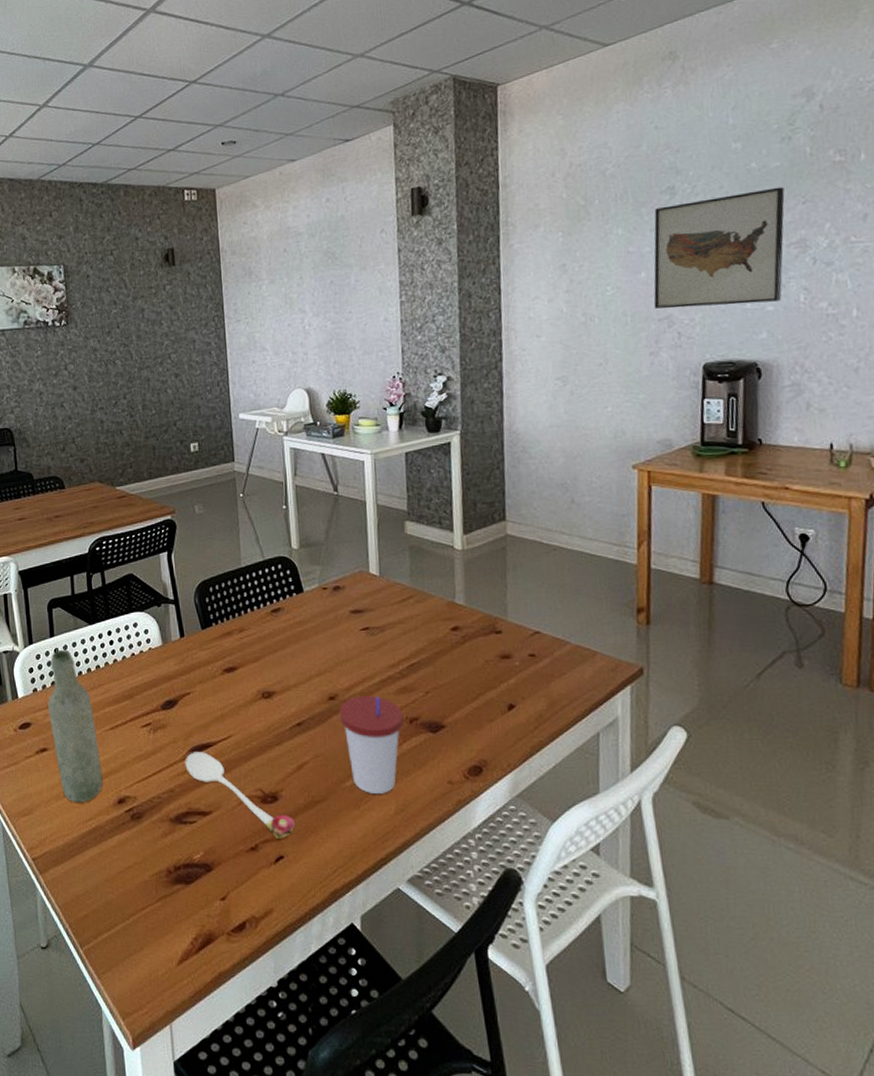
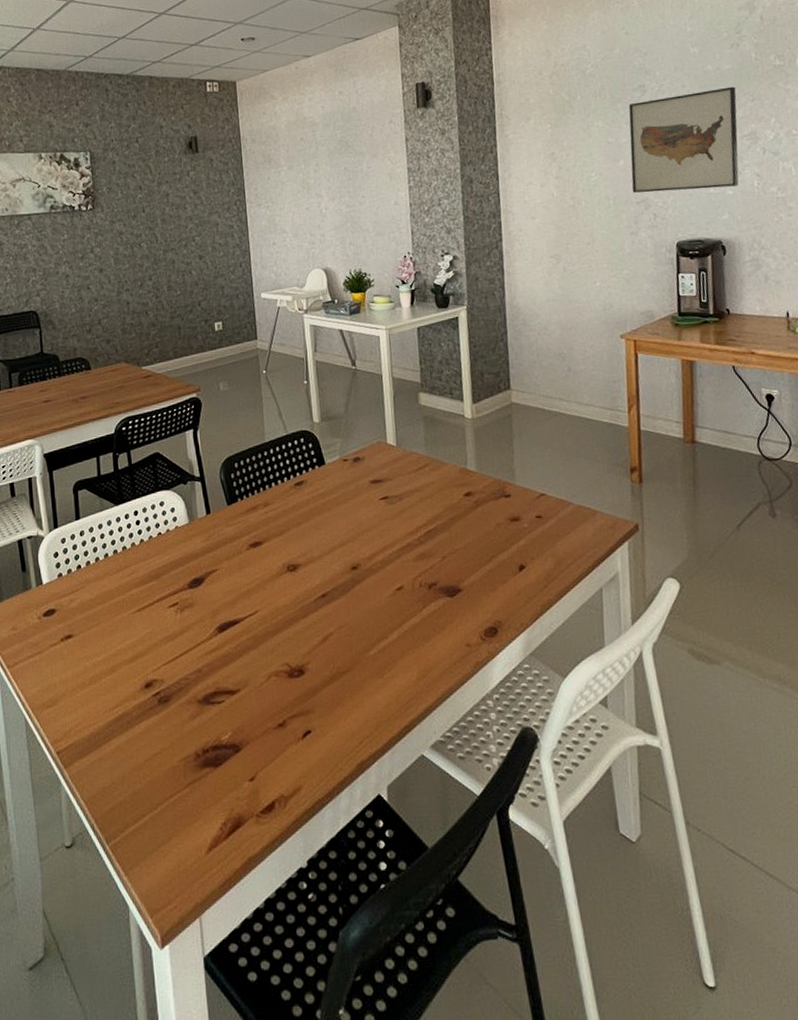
bottle: present [48,649,103,803] -> none [73,532,130,690]
spoon: present [185,752,296,839] -> none [212,629,322,713]
cup: present [339,696,404,794] -> none [361,563,423,661]

